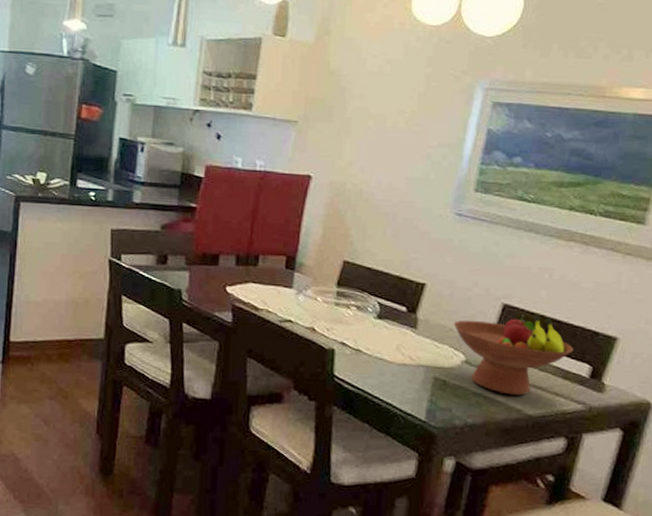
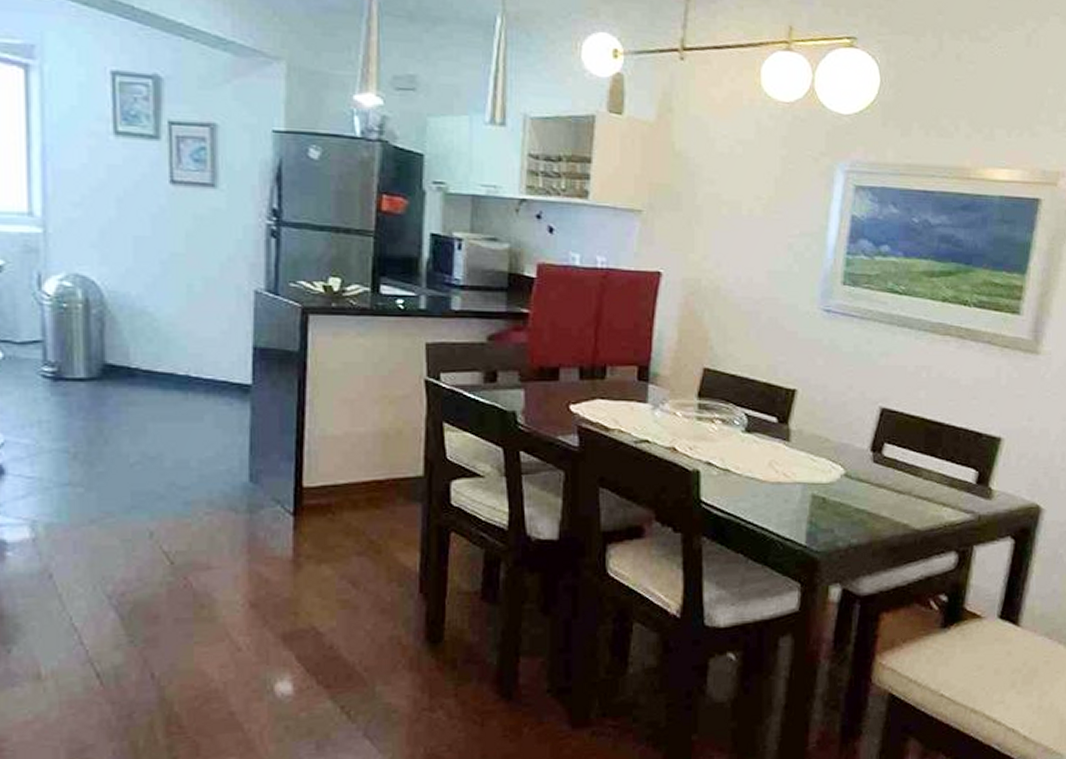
fruit bowl: present [453,314,574,395] -> none [829,417,958,509]

